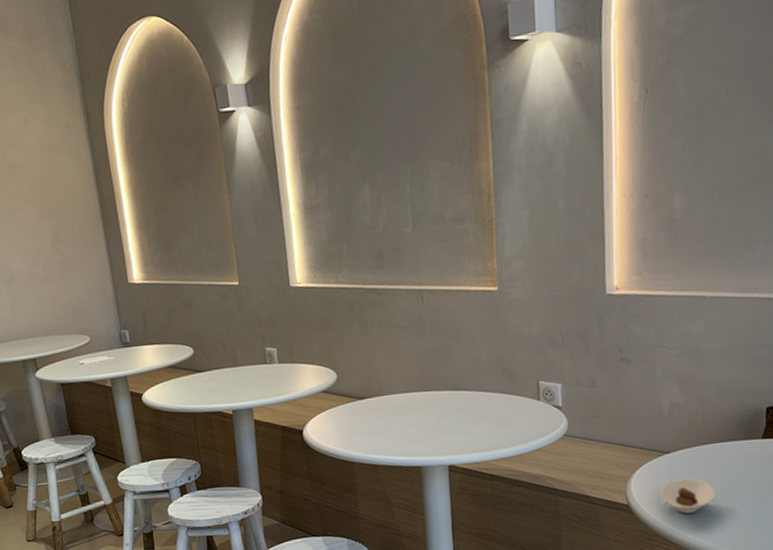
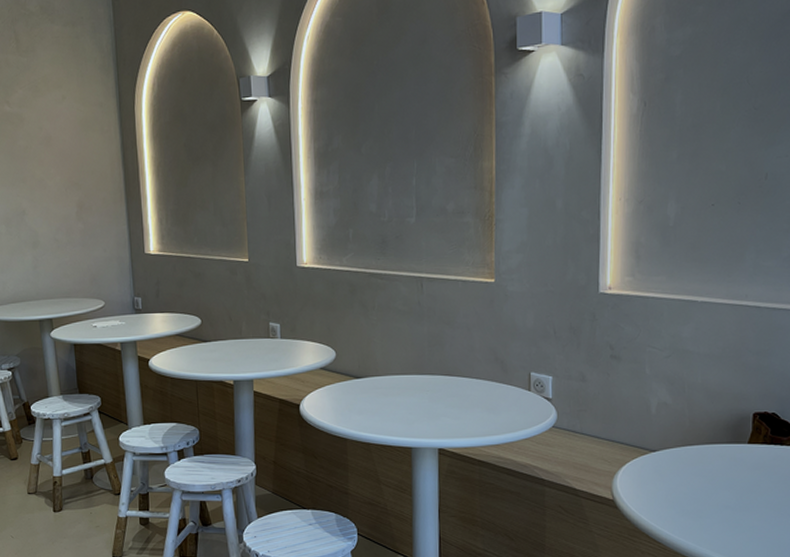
saucer: present [660,478,716,514] -> none [645,477,700,513]

